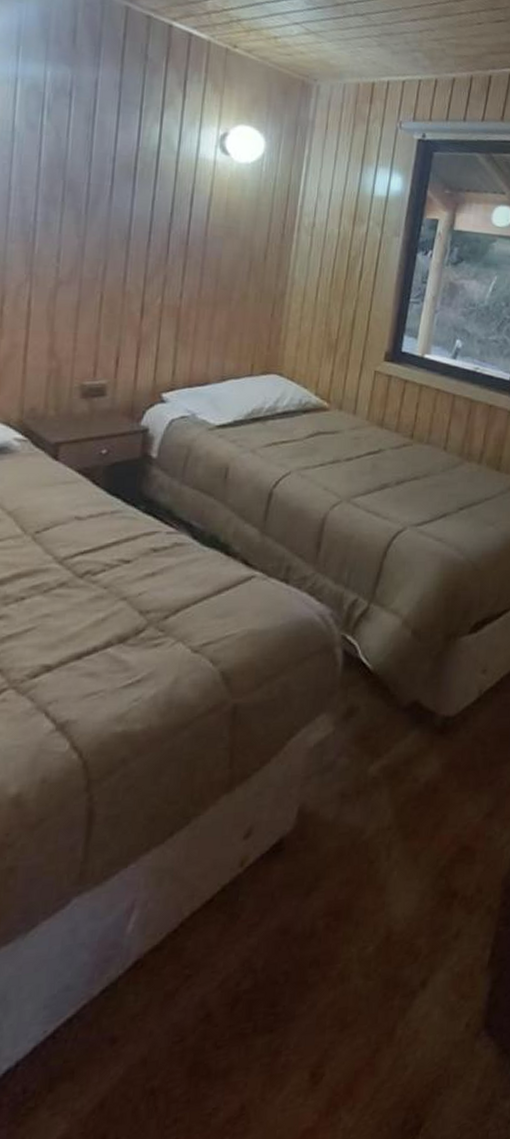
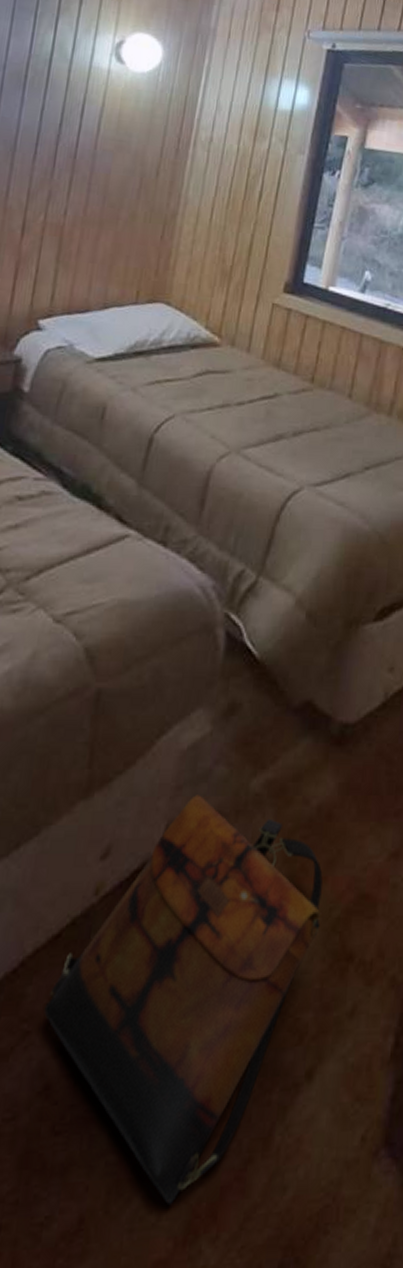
backpack: none [202,782,431,1089] -> present [43,795,323,1206]

